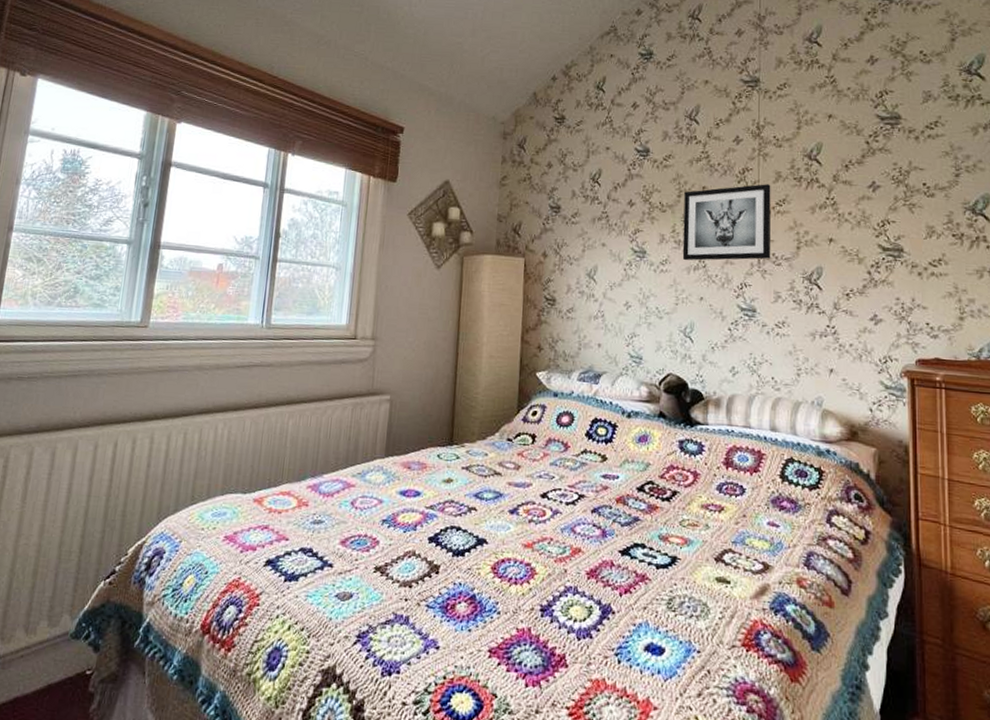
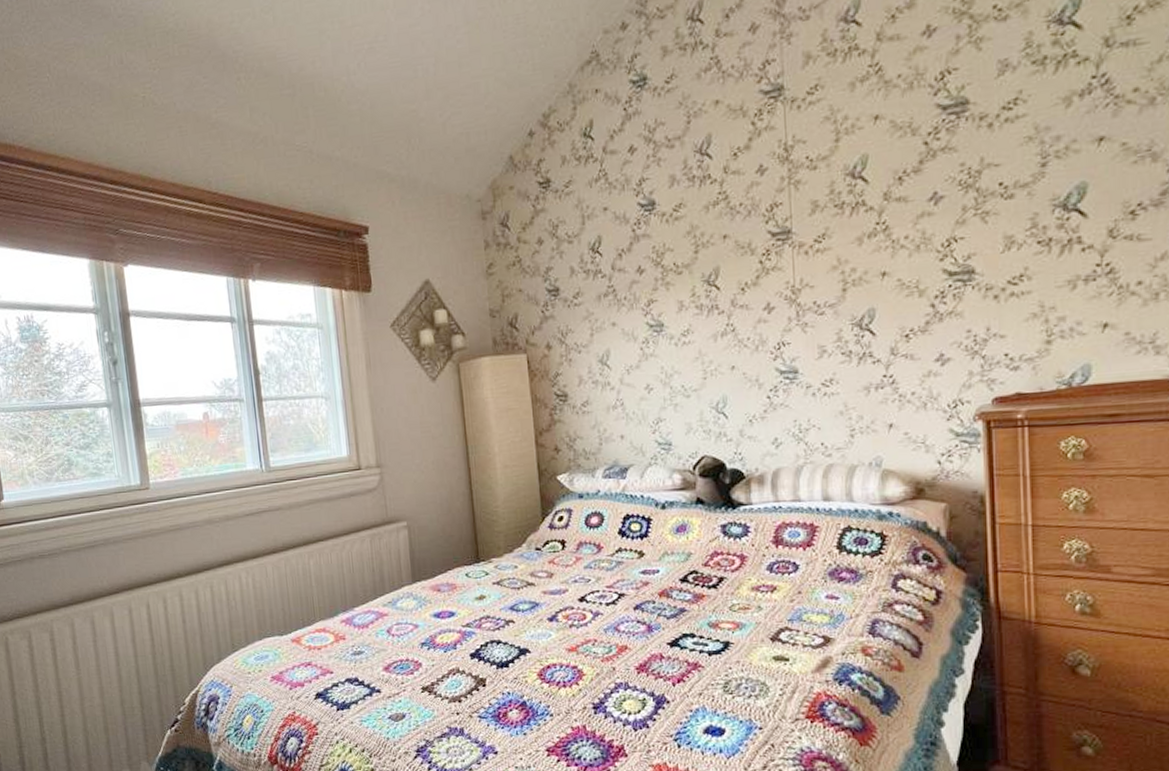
wall art: present [682,184,771,261] -> none [702,218,812,328]

